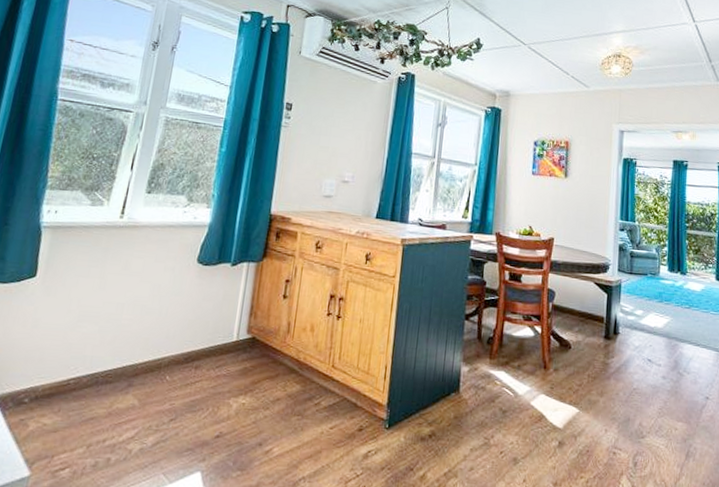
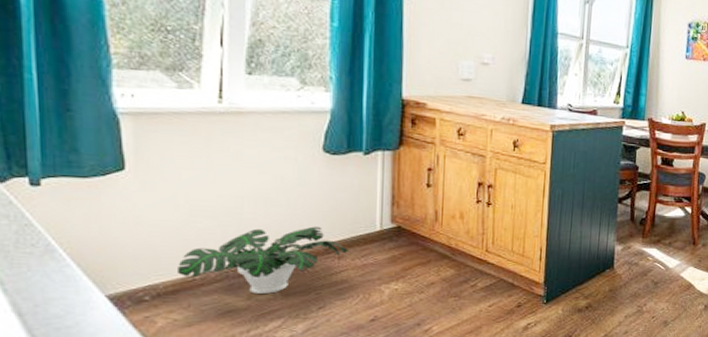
potted plant: none [57,334,206,402] -> present [178,226,348,294]

